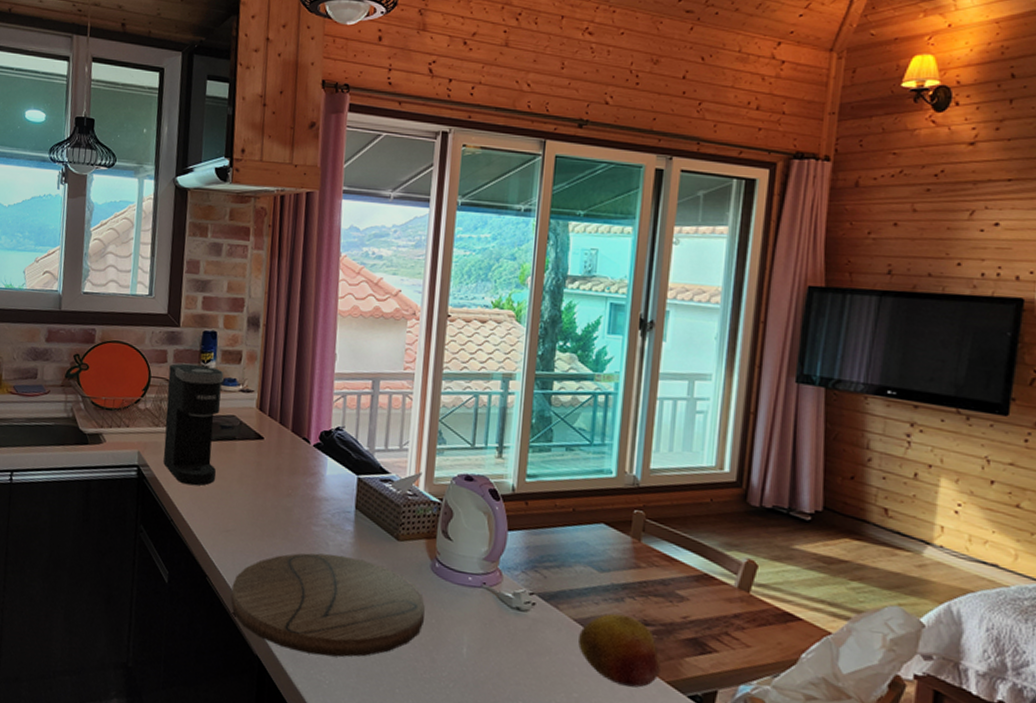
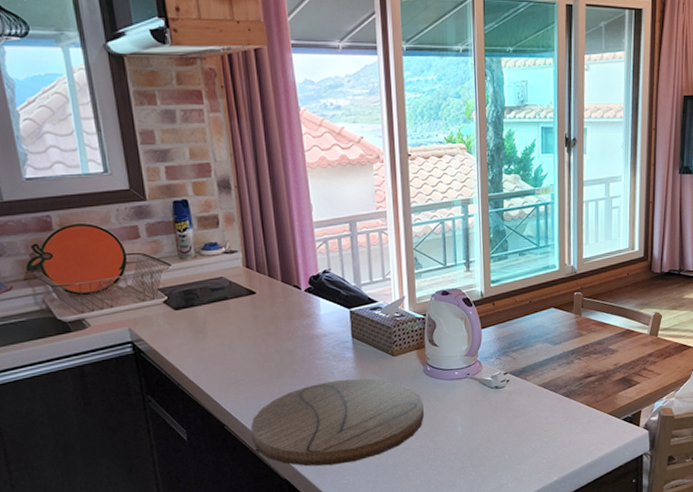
coffee maker: present [163,363,224,486] -> none [144,234,216,350]
fruit: present [578,613,661,688] -> none [544,372,602,424]

